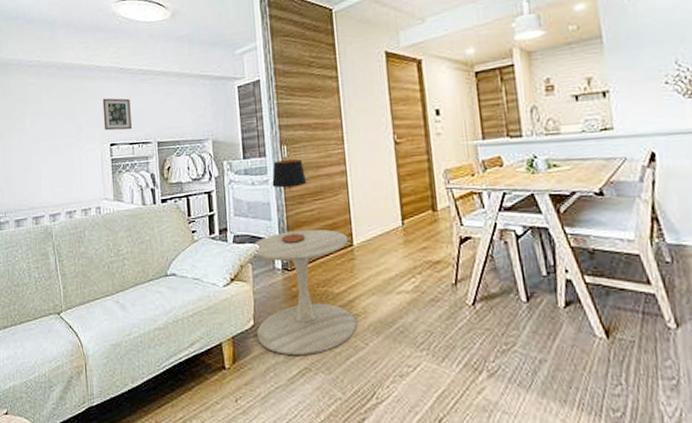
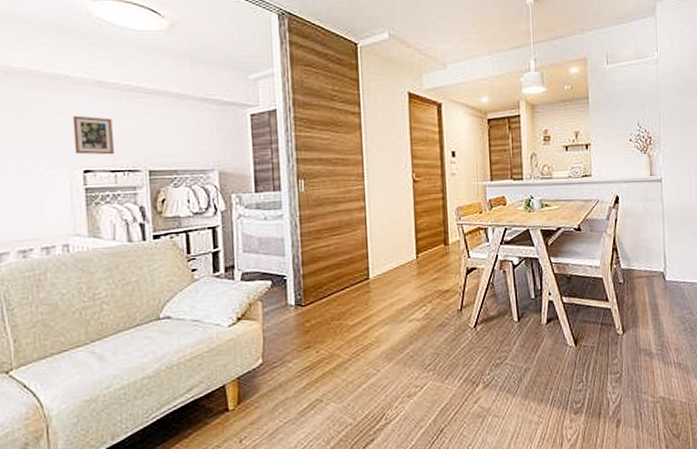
side table: present [251,229,356,356] -> none [261,264,369,390]
table lamp: present [272,159,307,243] -> none [287,194,325,278]

